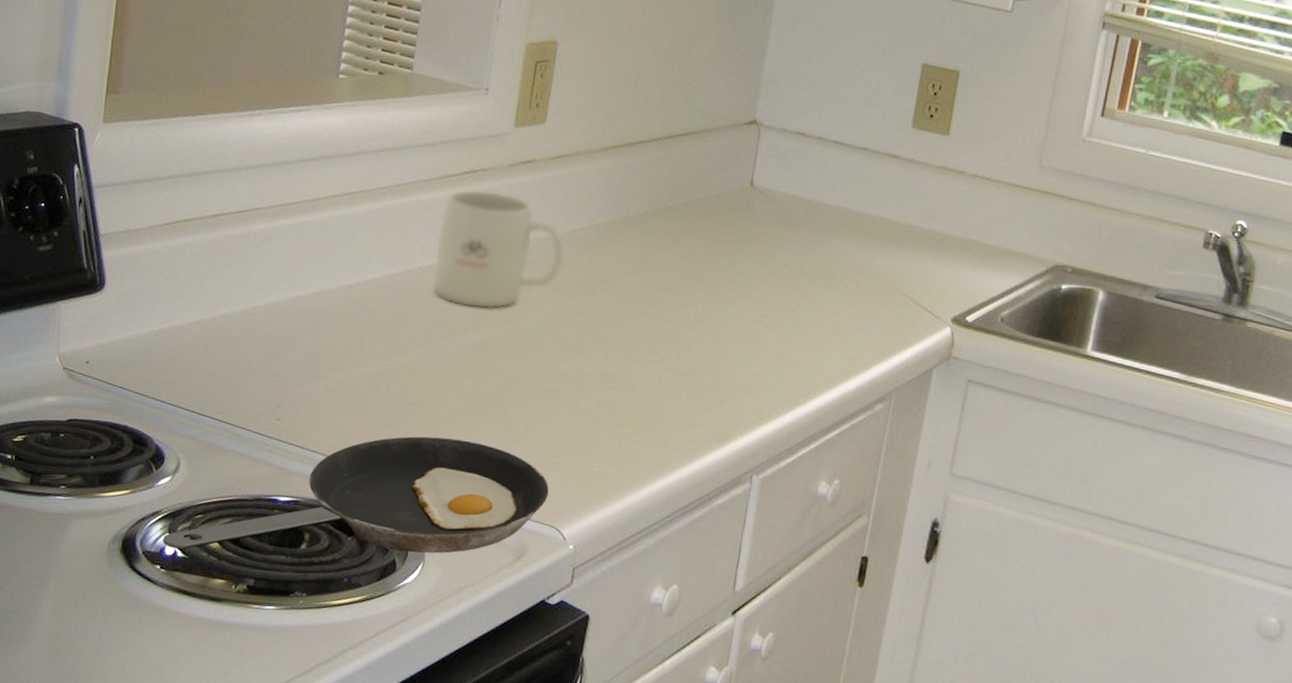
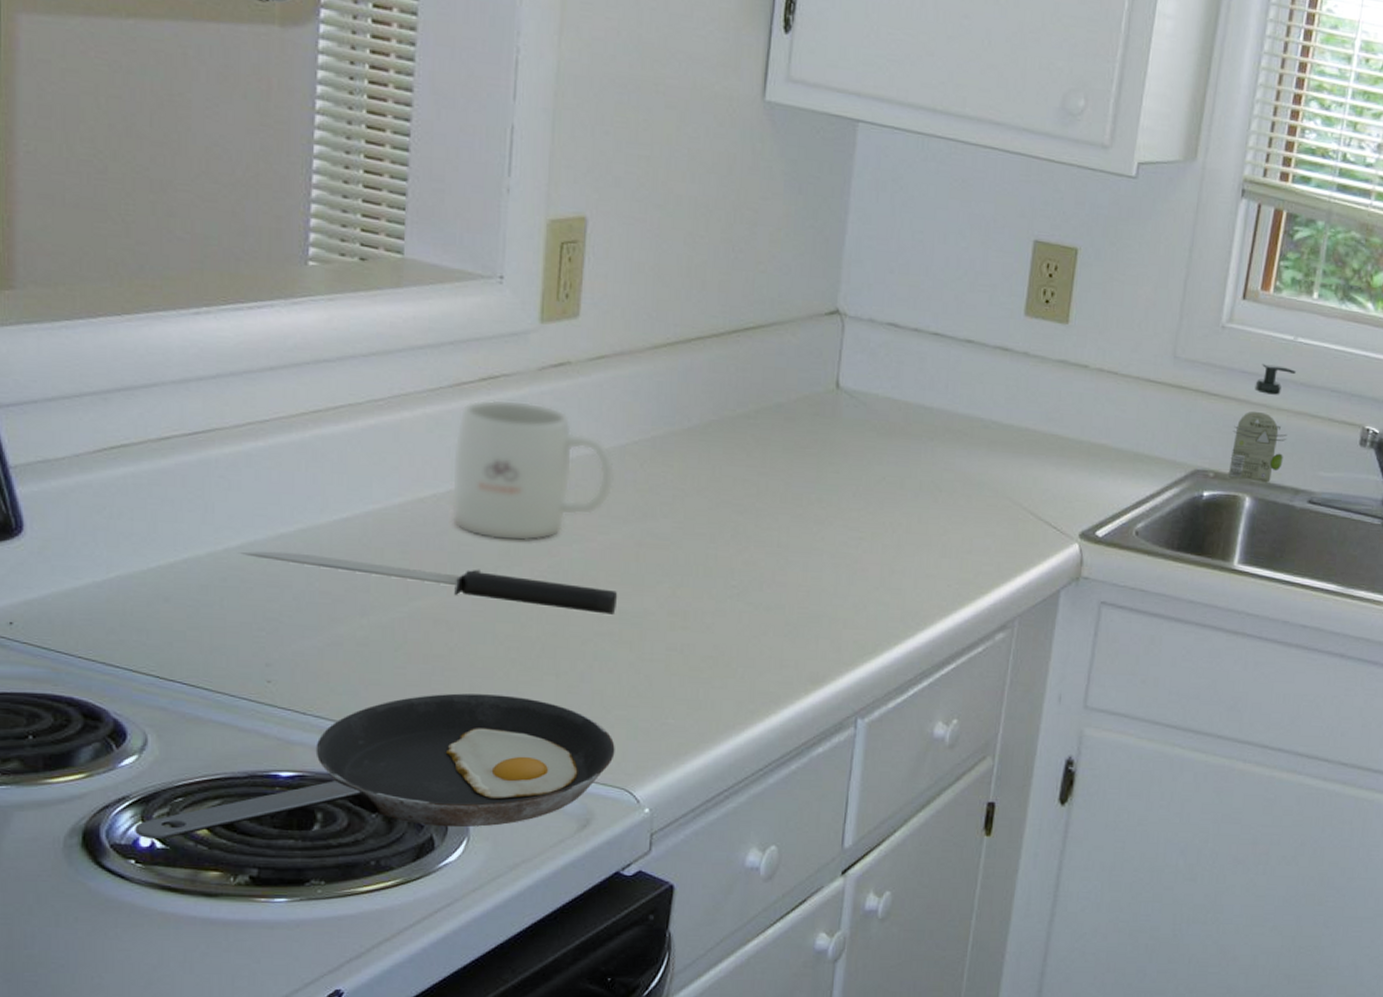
kitchen knife: none [265,310,561,374] -> present [239,551,618,615]
soap dispenser: none [1084,173,1147,279] -> present [1228,364,1296,483]

